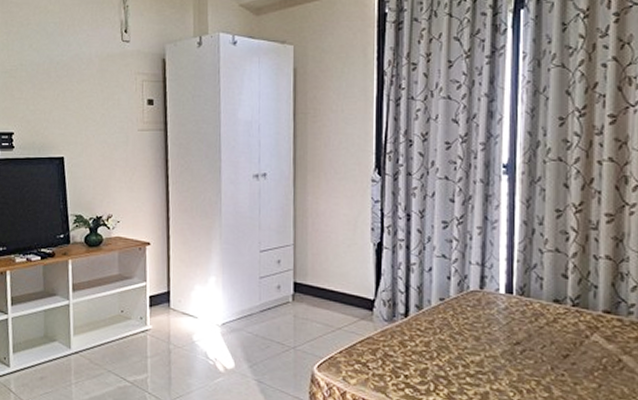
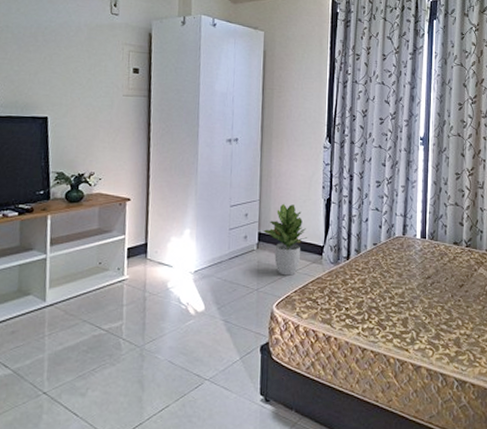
potted plant: none [299,248,354,334] -> present [263,203,308,276]

